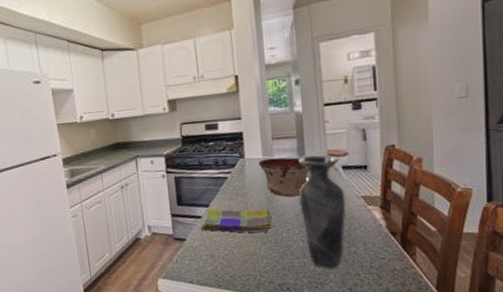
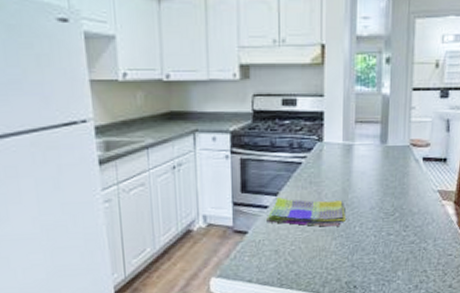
bowl: present [258,157,310,198] -> none [338,144,390,189]
vase: present [298,154,346,269] -> none [376,144,423,266]

